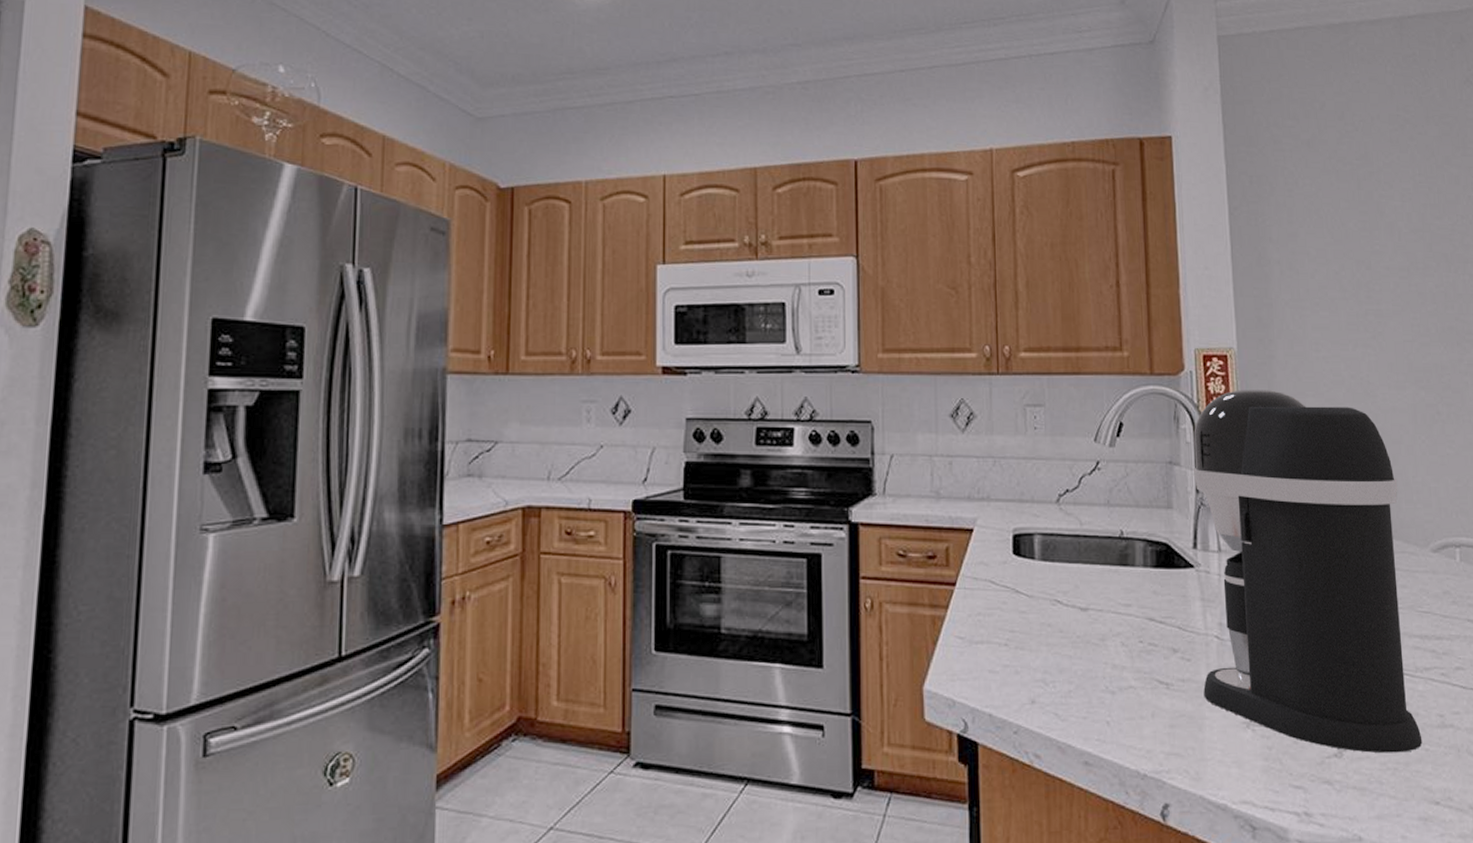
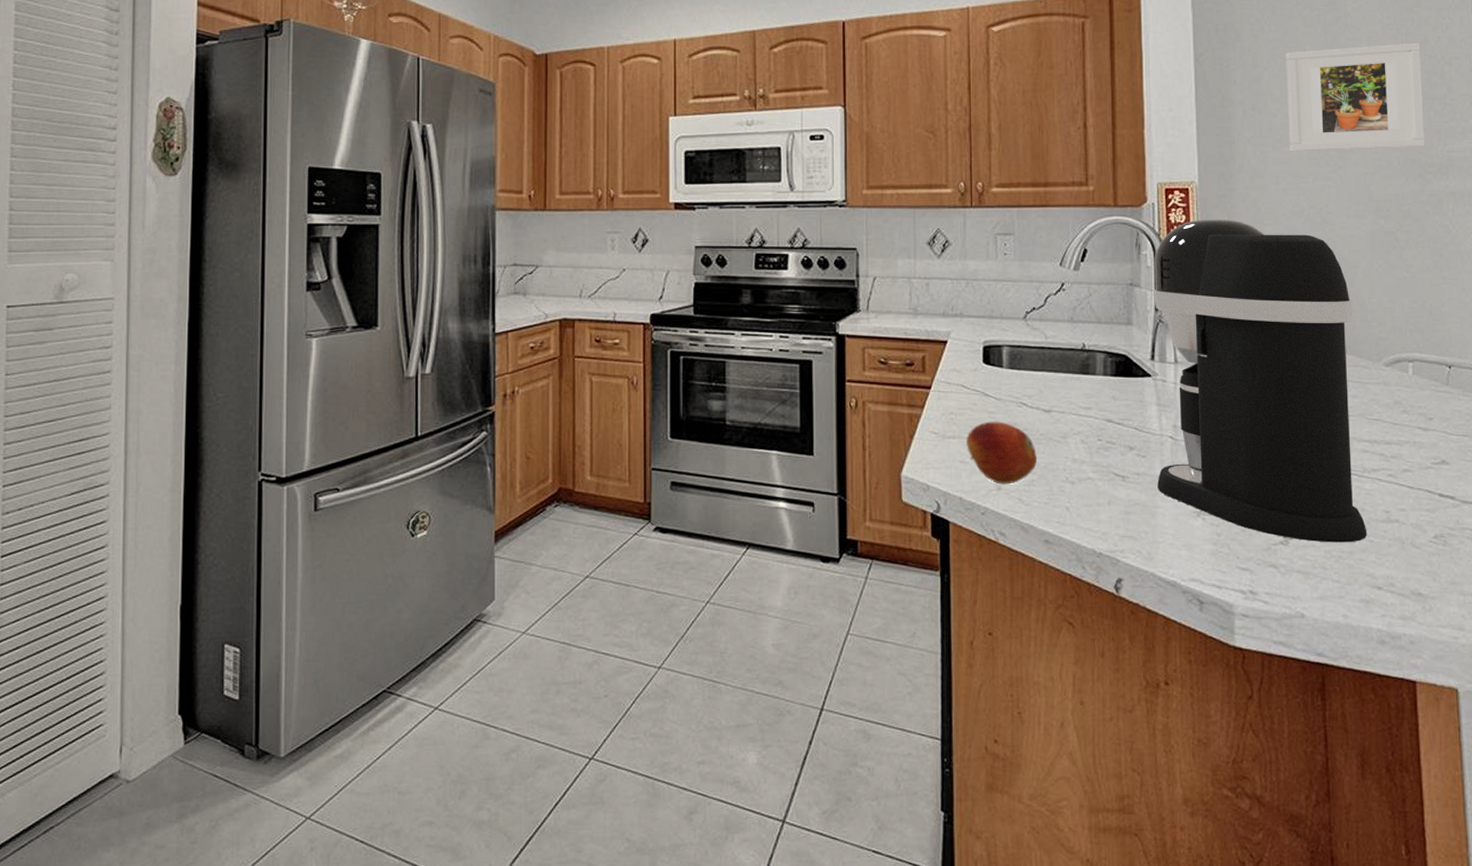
fruit: none [996,622,1074,697] -> present [966,421,1037,484]
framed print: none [1320,201,1462,316] -> present [1285,42,1426,152]

